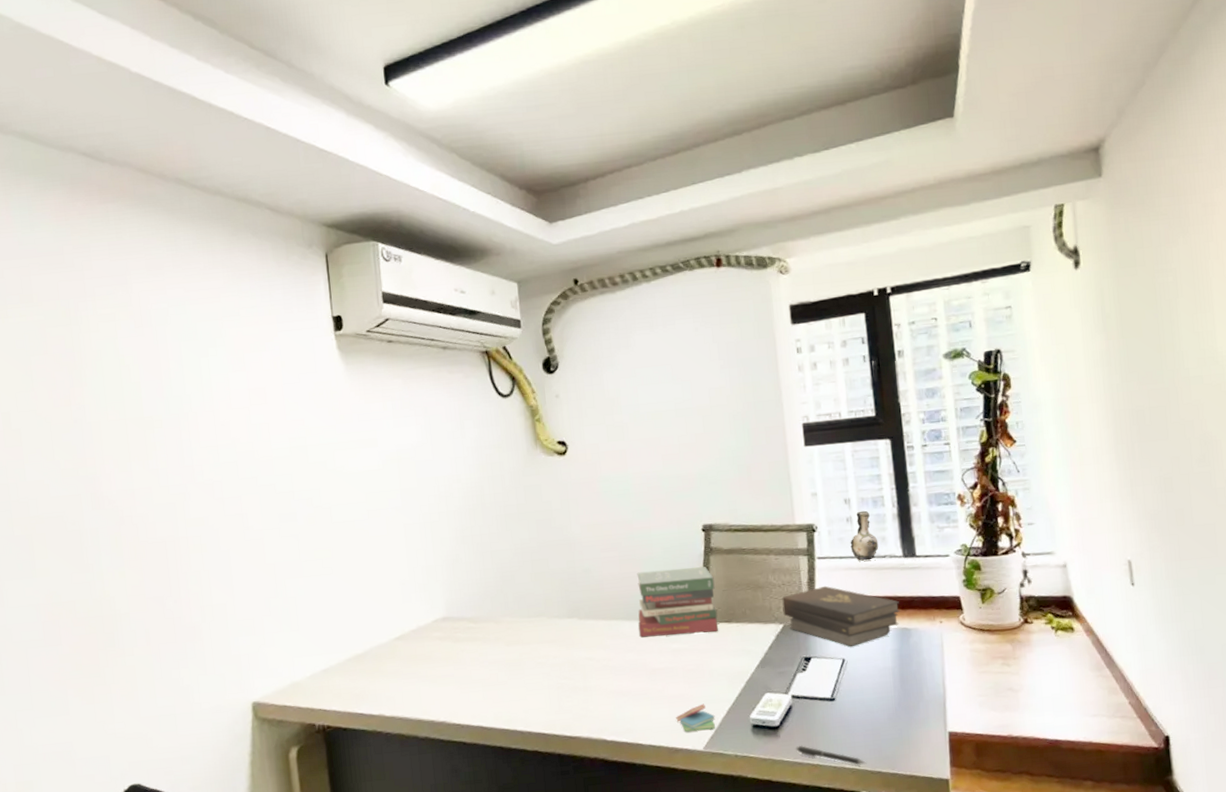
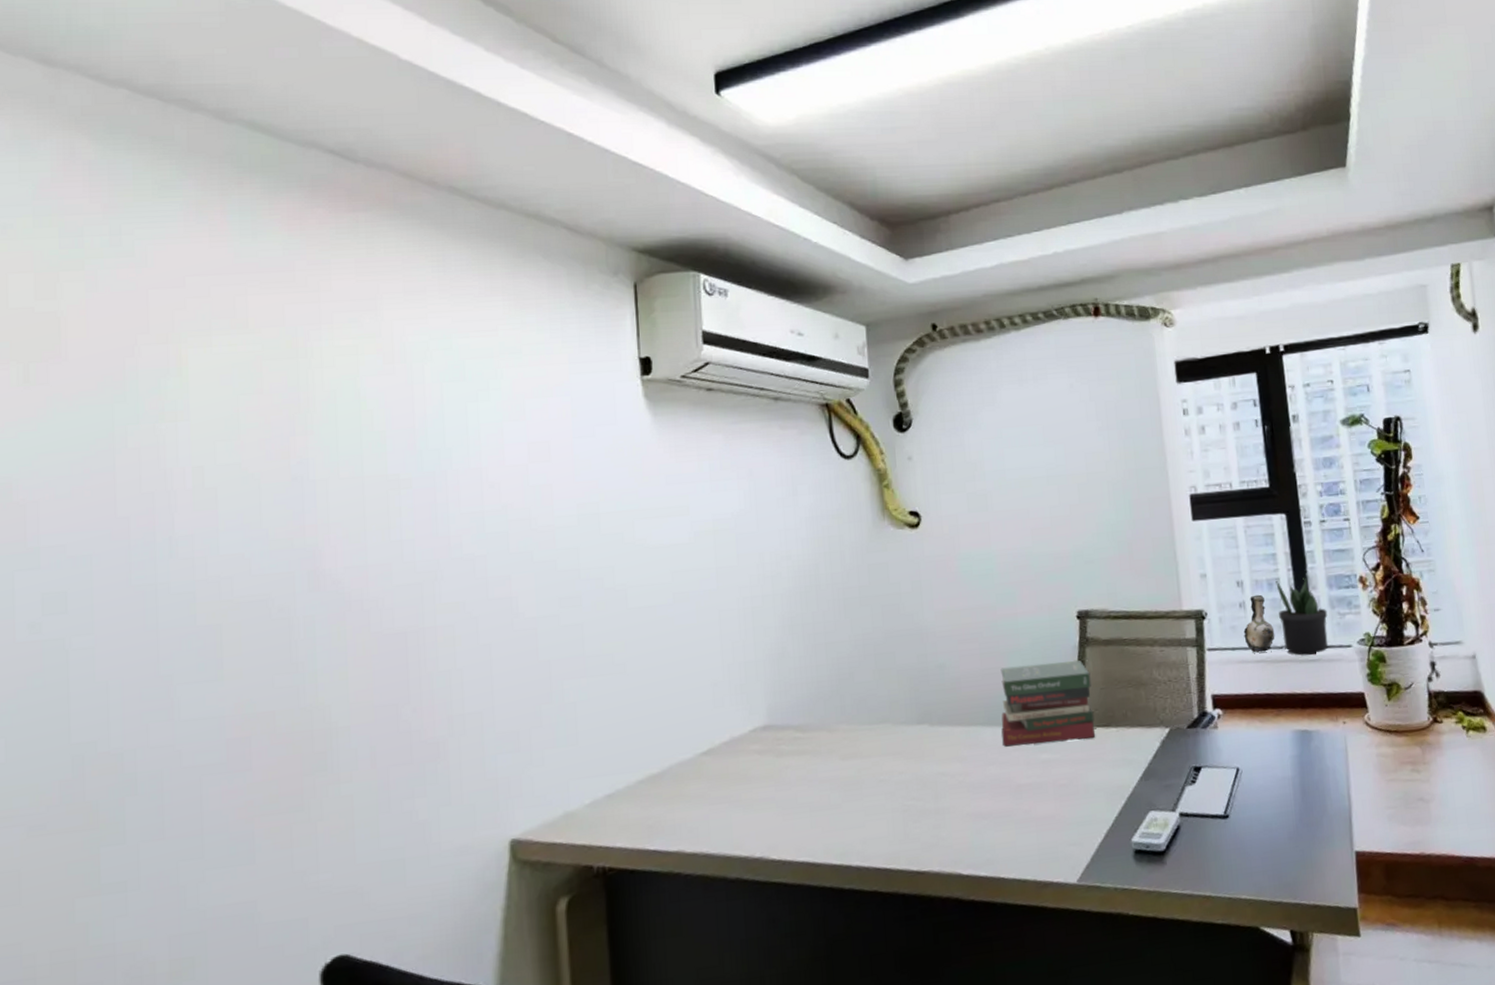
sticky notes: present [676,703,715,731] -> none [1045,826,1091,861]
book: present [782,585,900,646] -> none [1168,682,1300,753]
pen: present [796,745,867,765] -> none [1184,873,1266,895]
planter: none [880,495,928,563] -> present [1275,577,1329,655]

